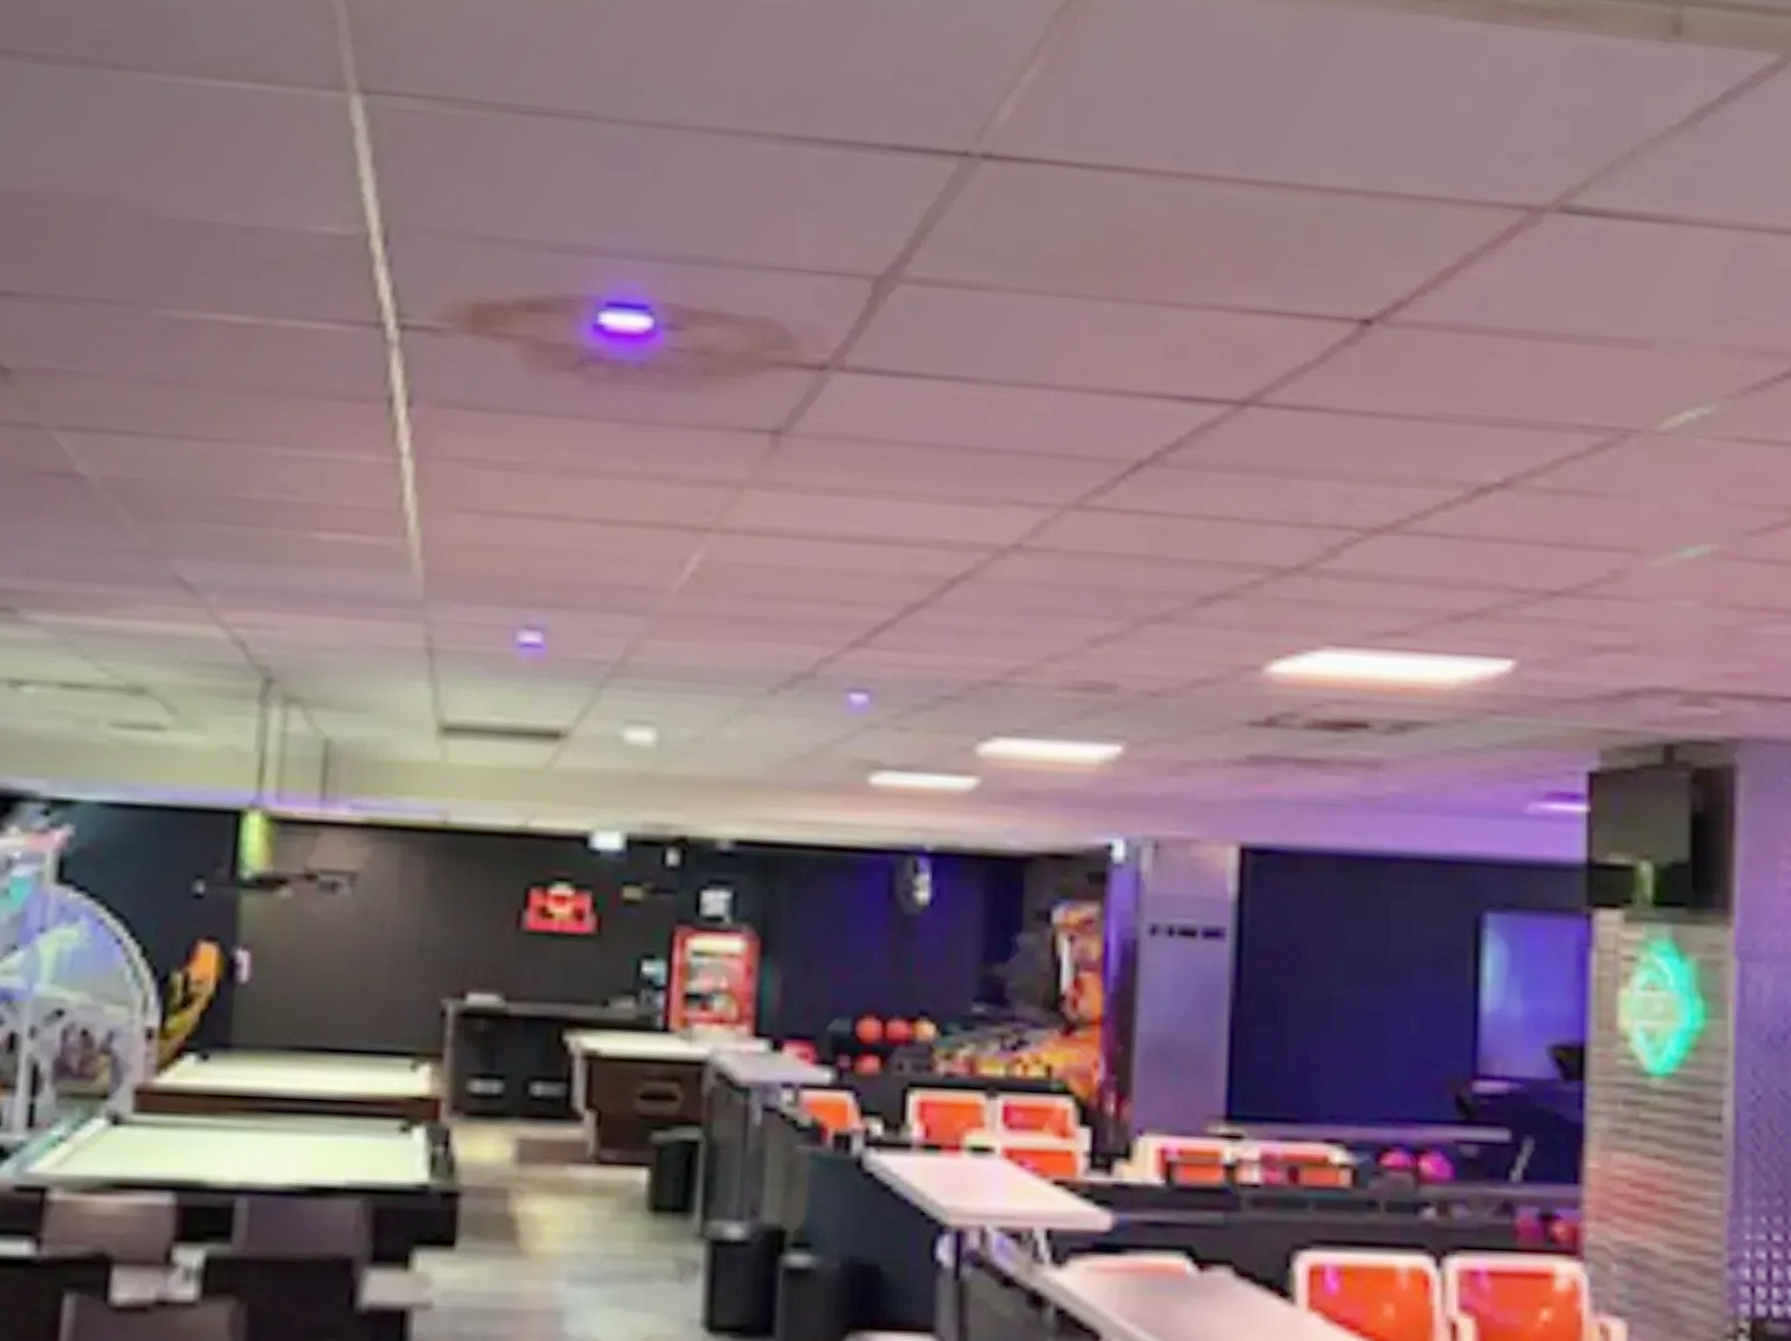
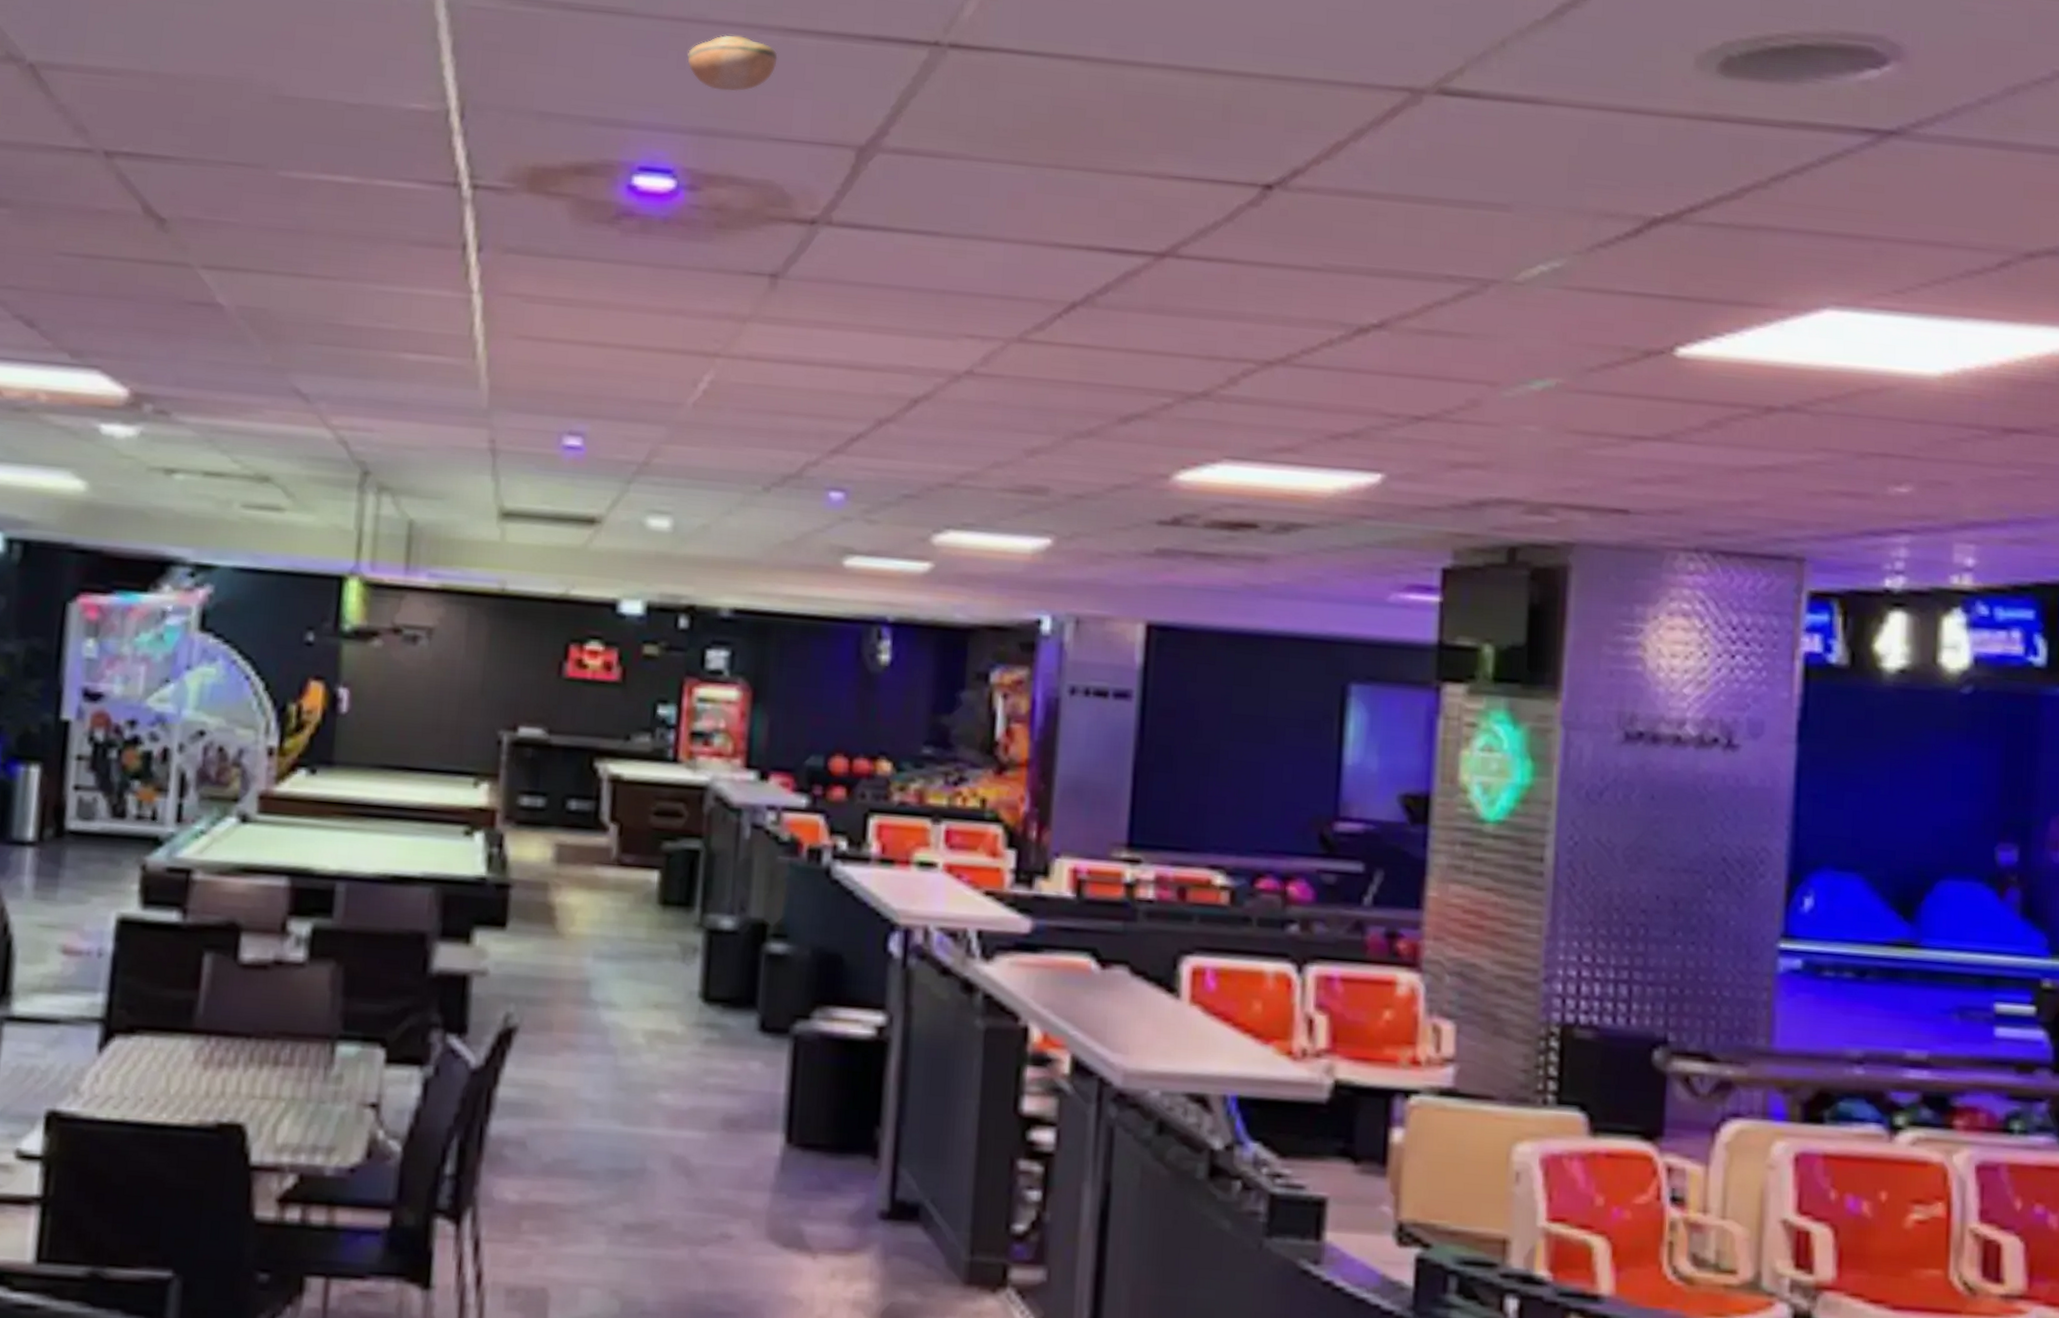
smoke detector: none [664,144,775,211] -> present [687,35,778,92]

